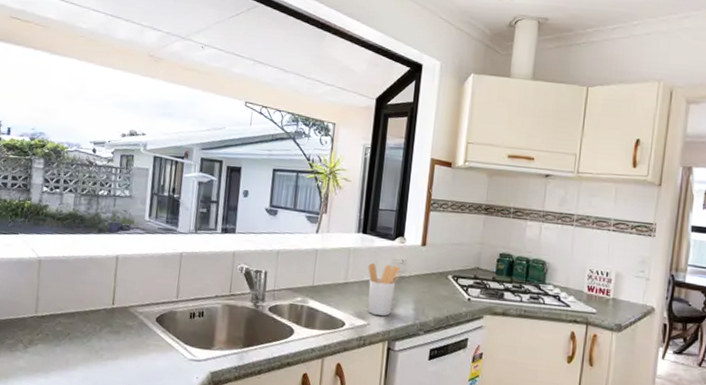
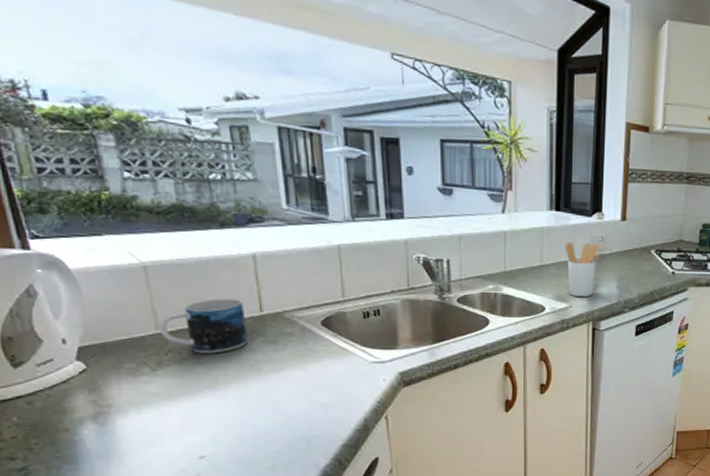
mug: none [37,291,101,338] -> present [159,299,248,354]

